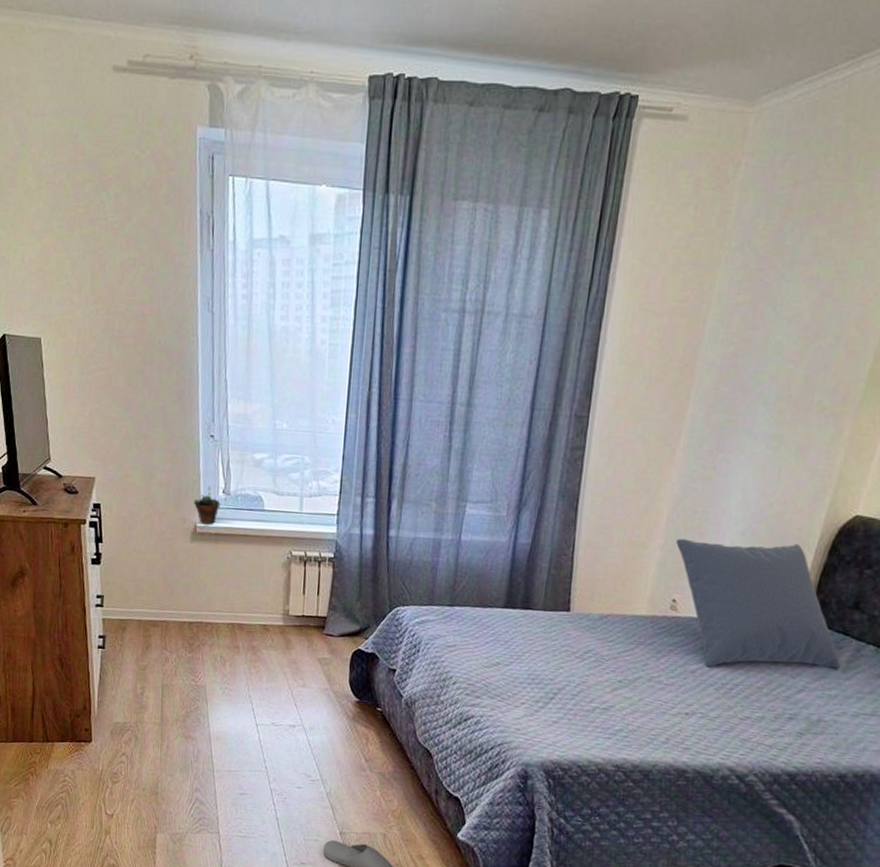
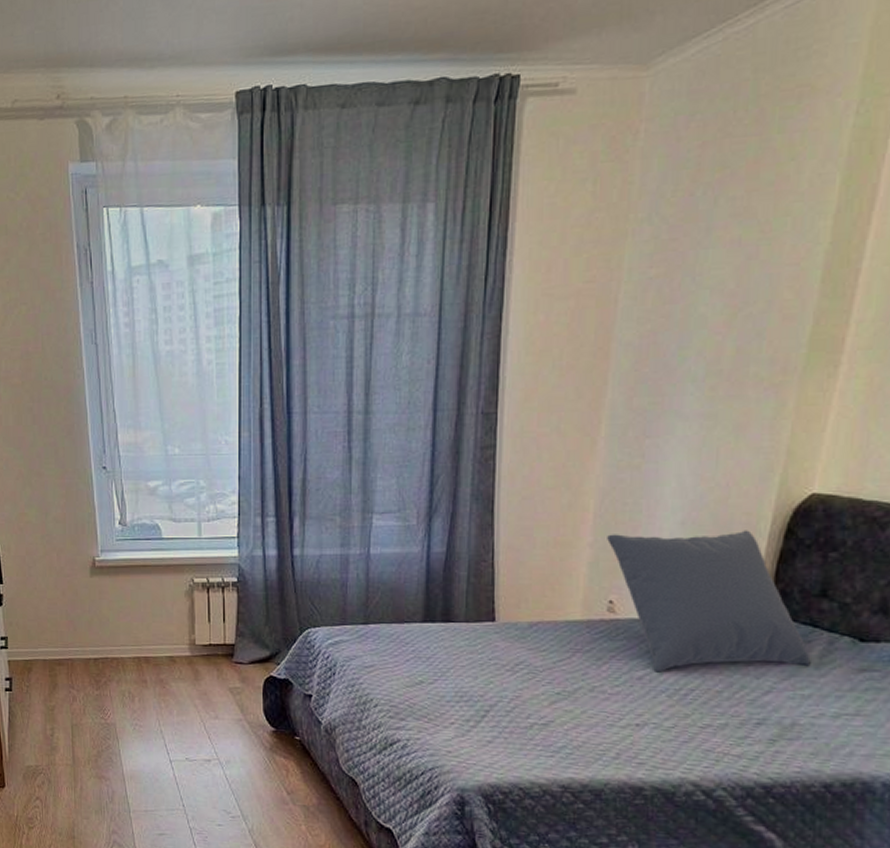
succulent plant: present [193,486,221,526] -> none [90,518,118,559]

